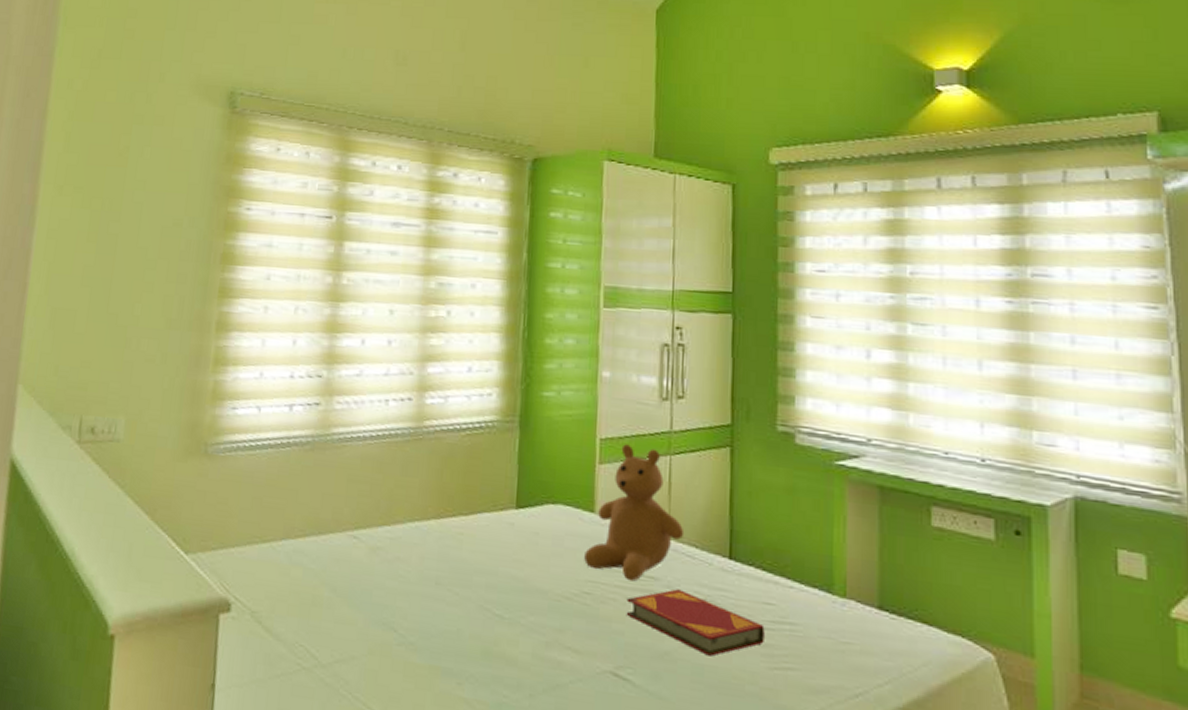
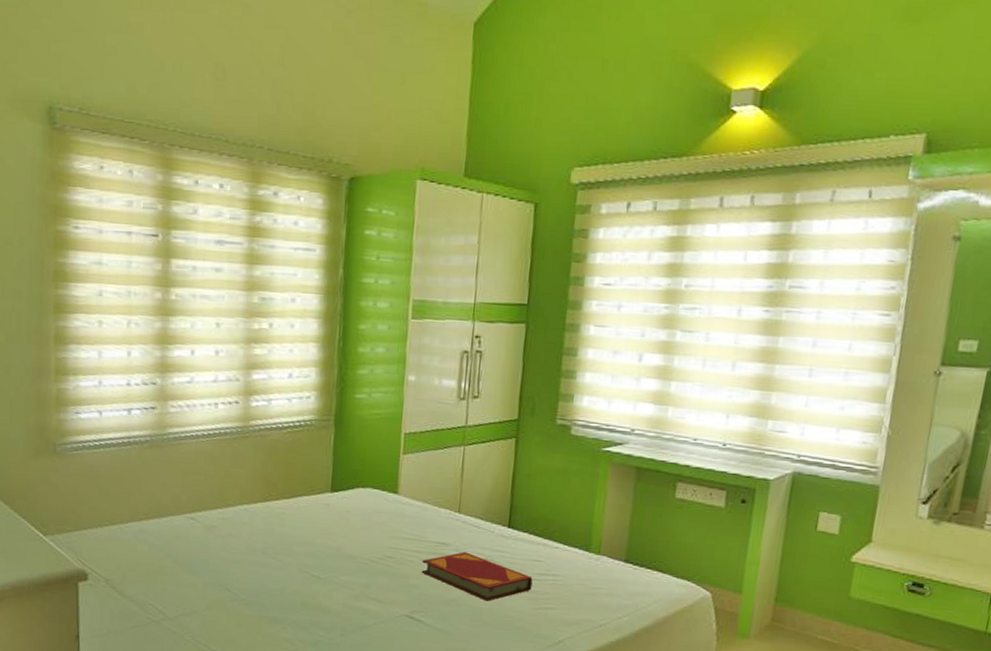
teddy bear: present [584,444,685,582] -> none [388,437,473,547]

